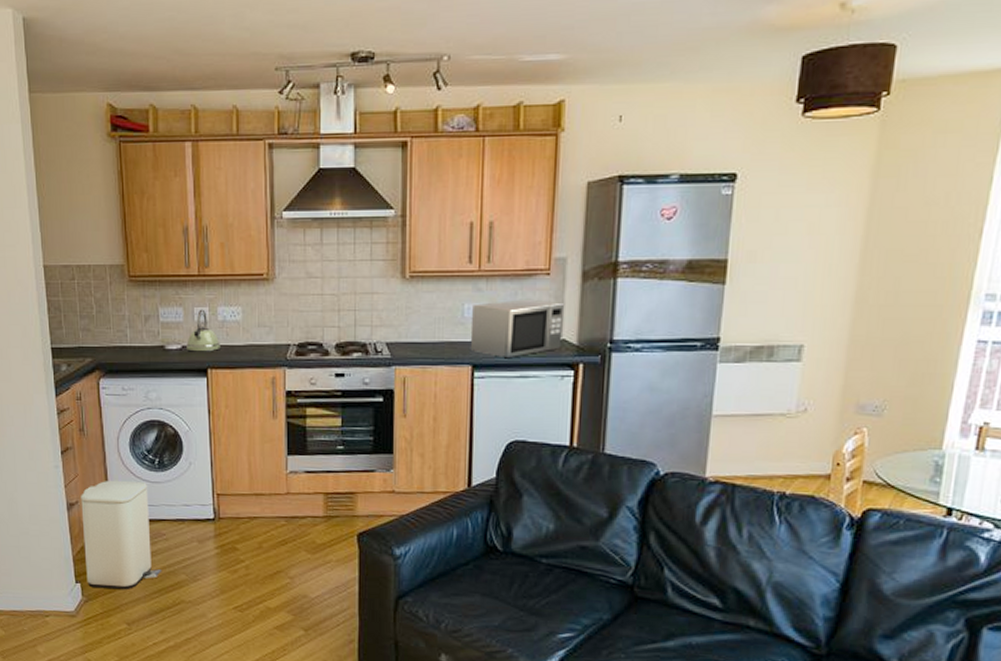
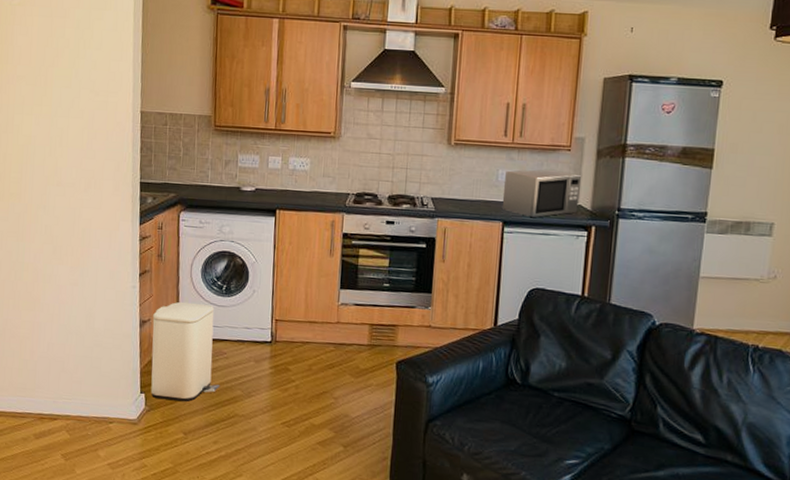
kettle: present [186,309,221,352] -> none [259,158,289,195]

